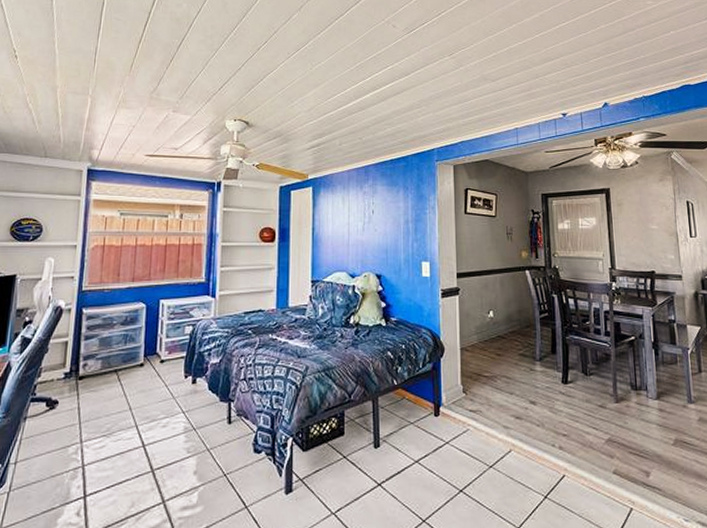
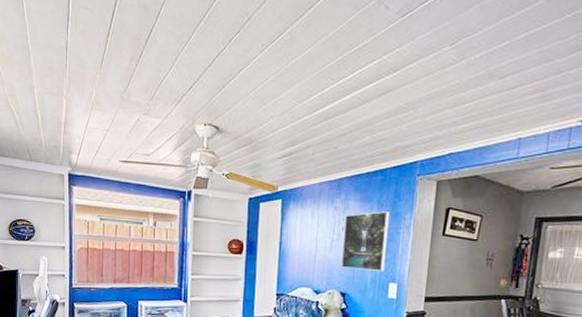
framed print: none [374,194,416,251] -> present [340,211,389,271]

